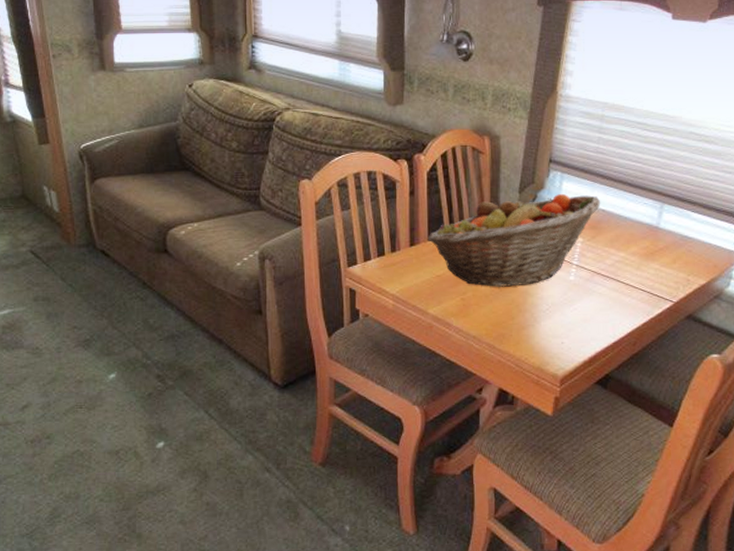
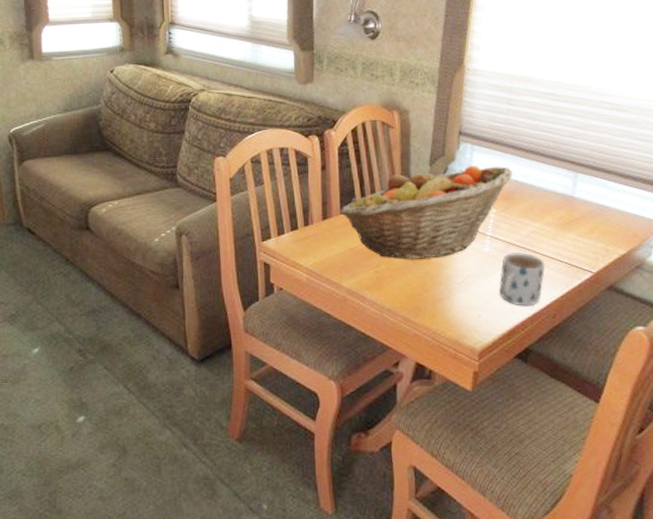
mug: none [583,280,628,334] -> present [499,251,546,306]

